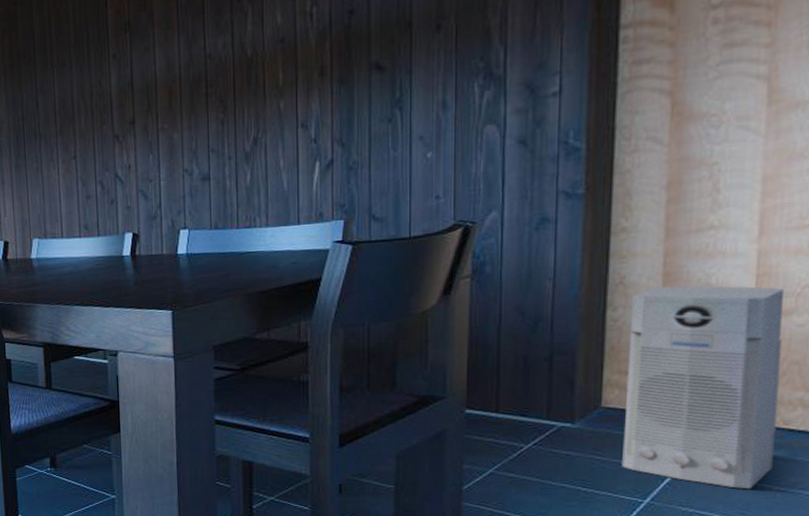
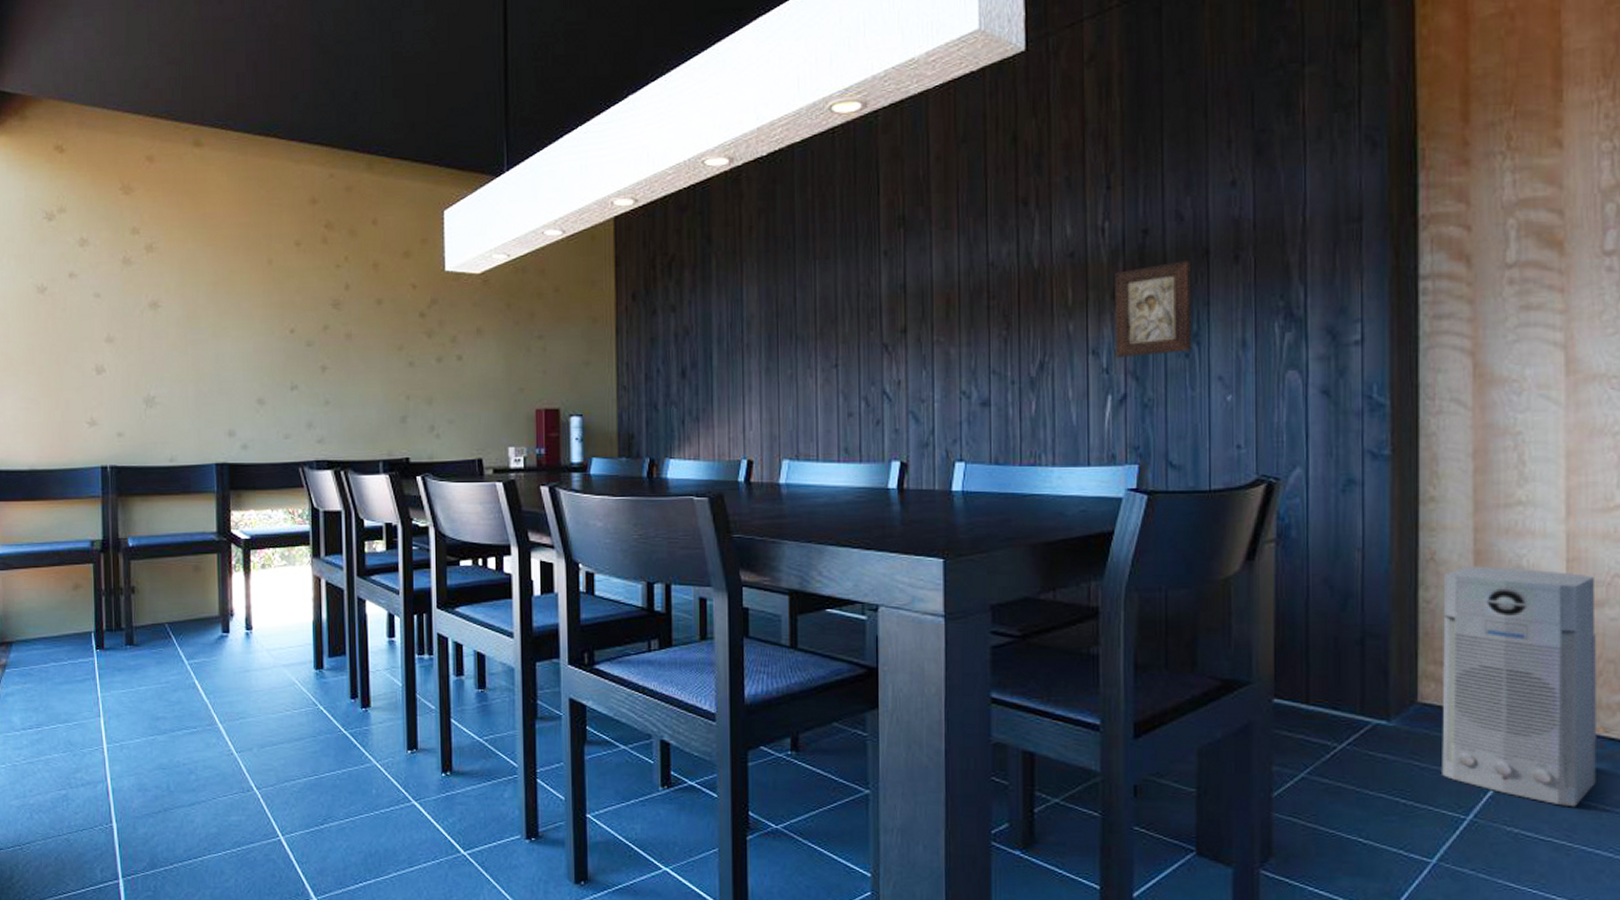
religious icon: none [322,34,395,128] -> present [1115,261,1192,357]

